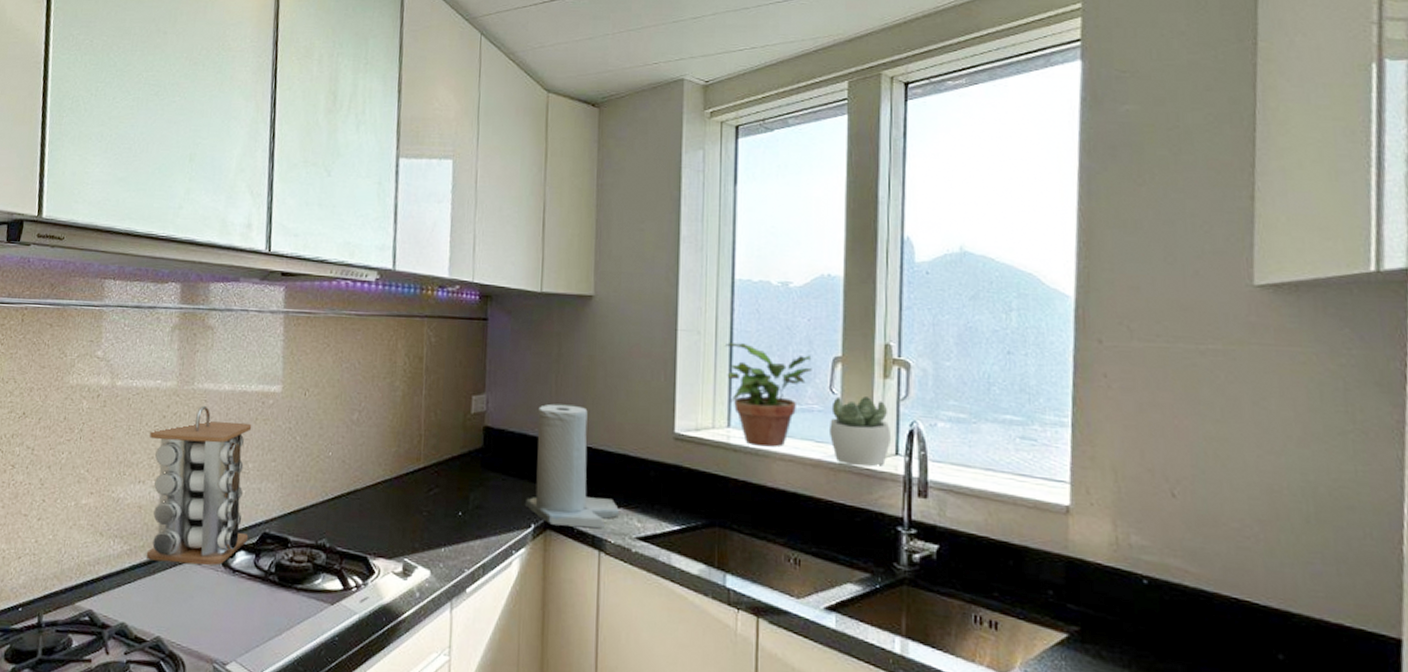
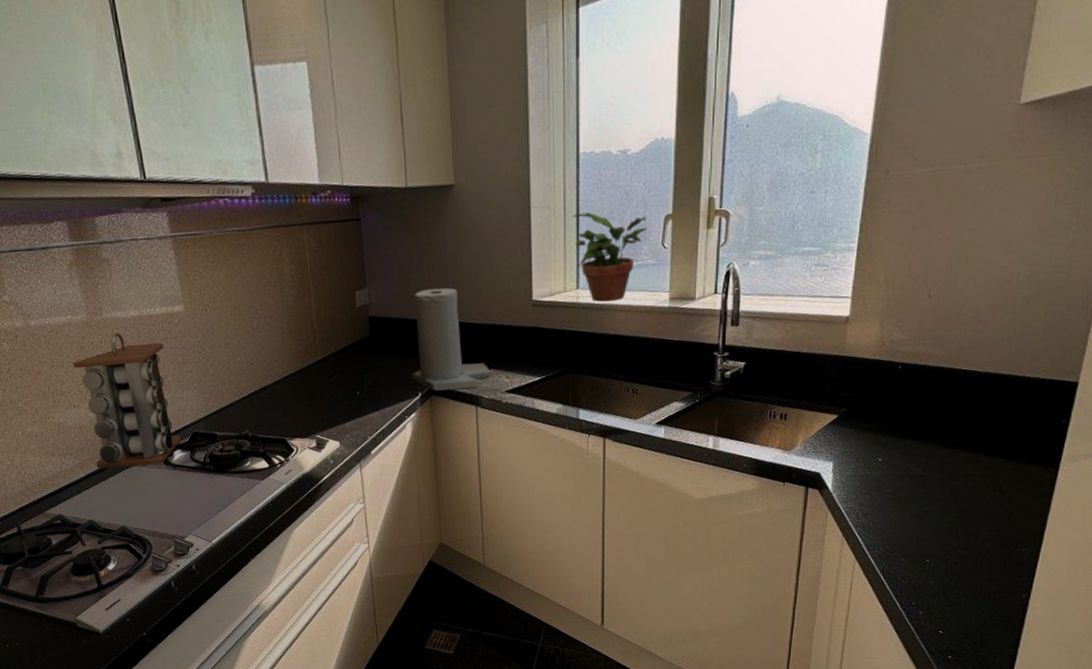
succulent plant: present [830,396,892,467] -> none [661,247,712,308]

